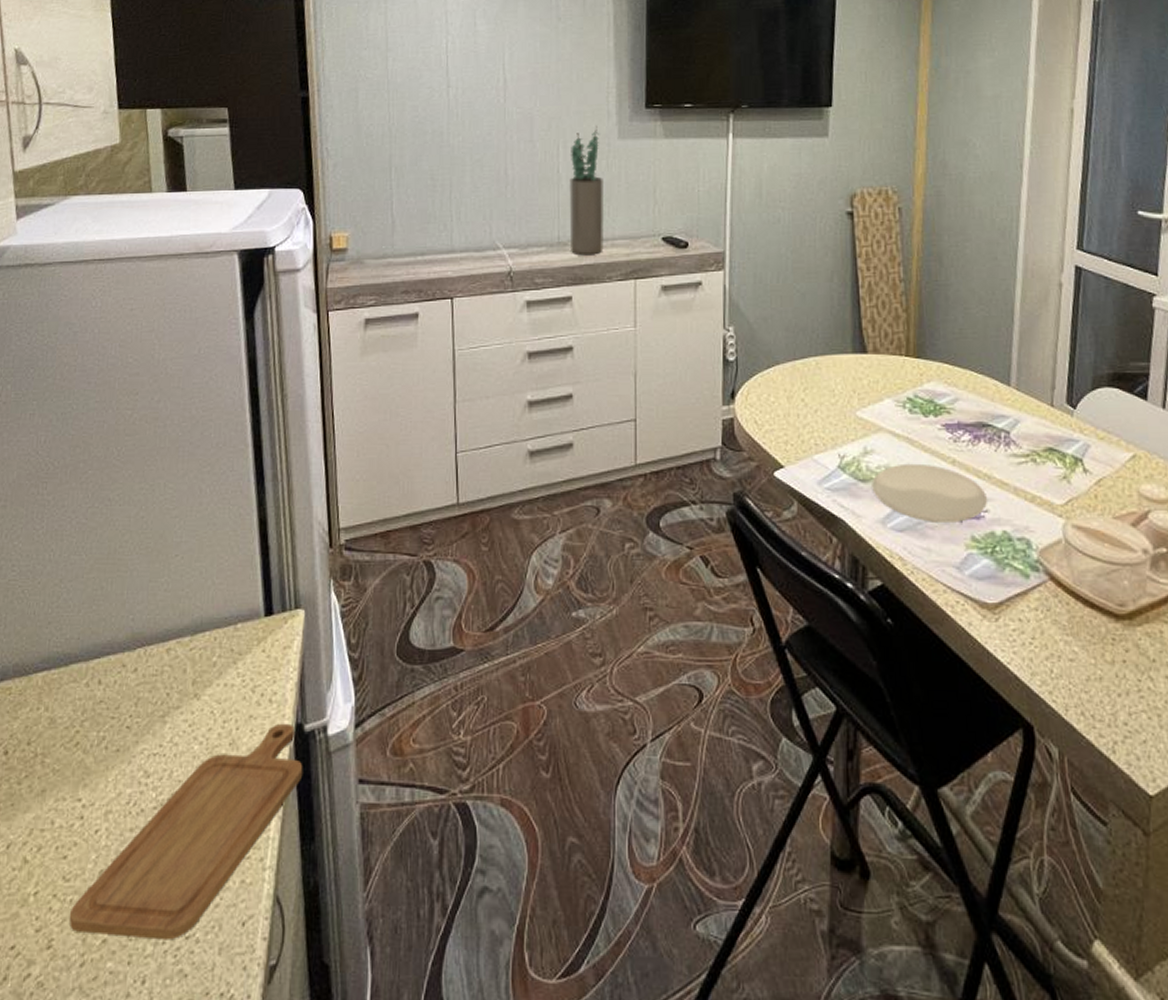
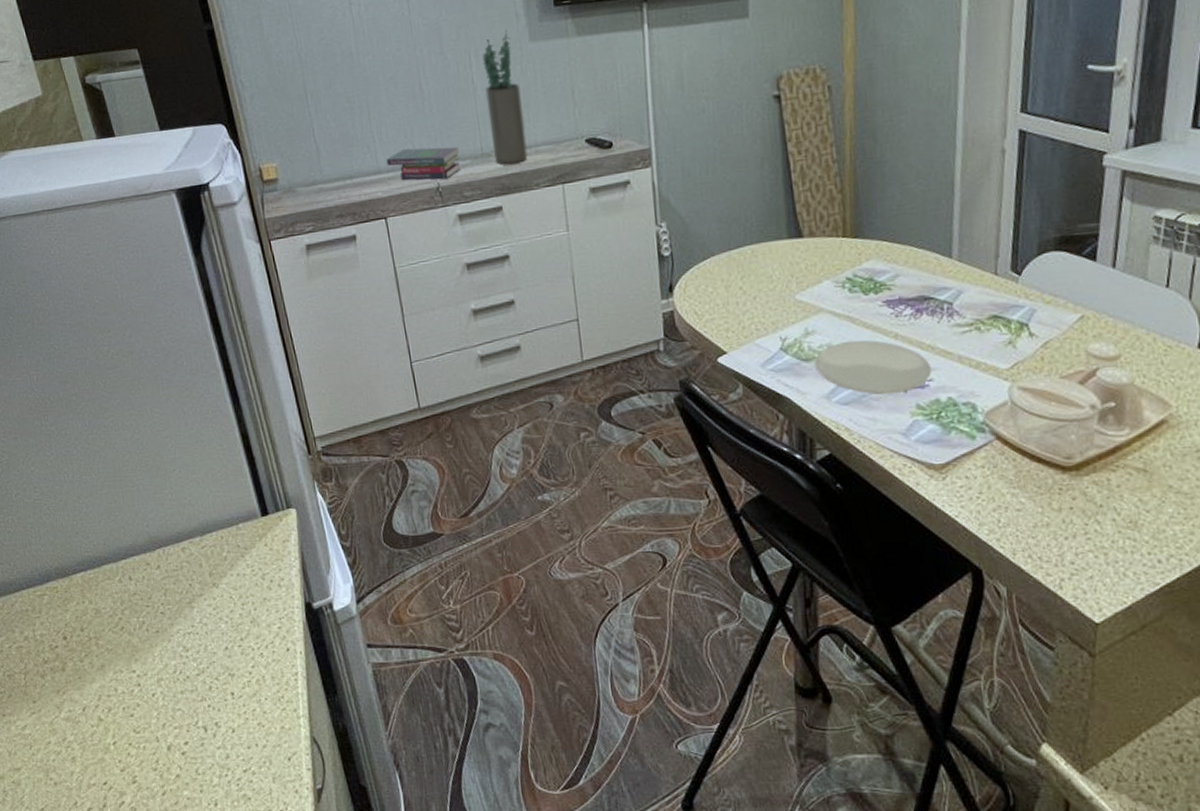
chopping board: present [69,723,303,940] -> none [145,603,318,774]
books: none [461,230,536,265] -> present [386,147,461,181]

